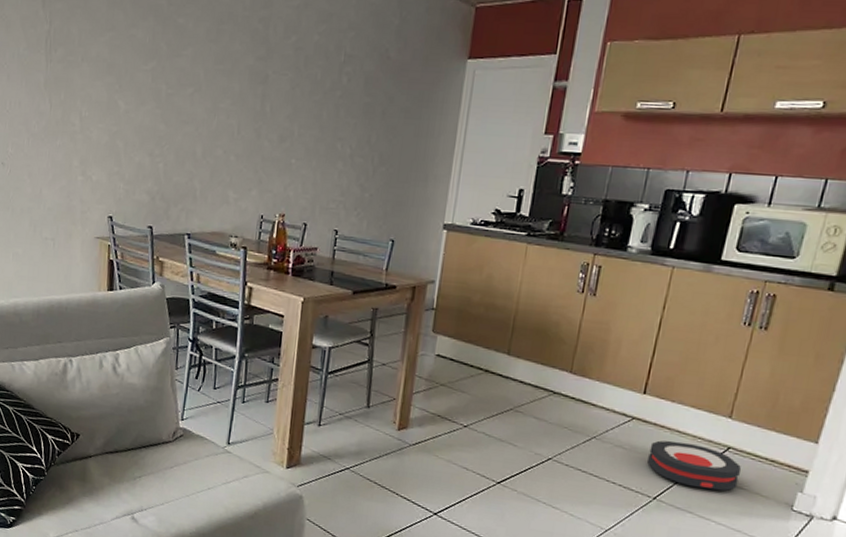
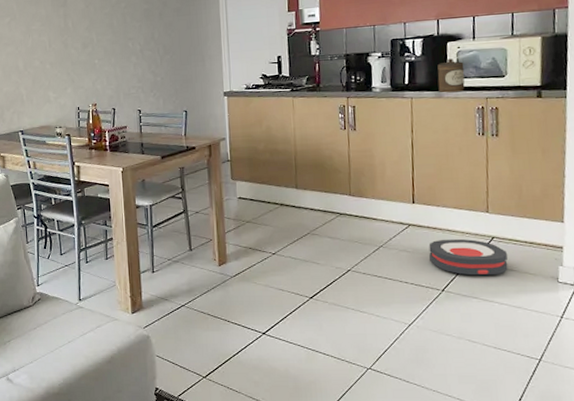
canister: none [708,225,749,269] -> present [437,58,465,93]

